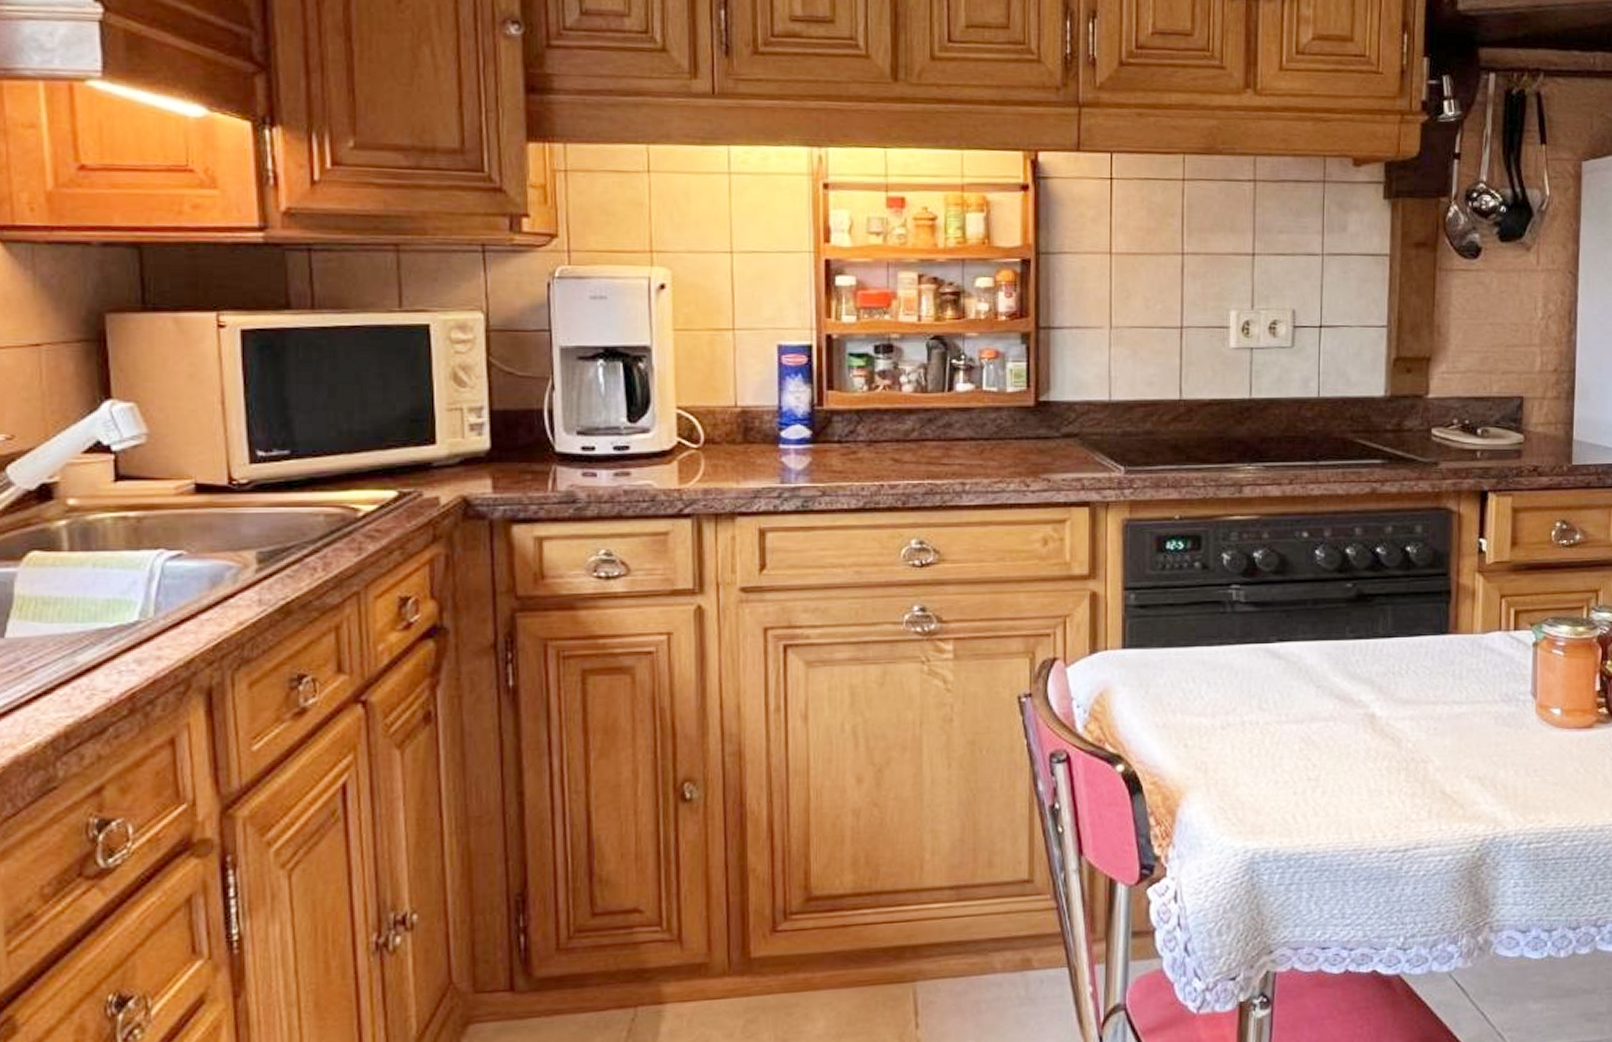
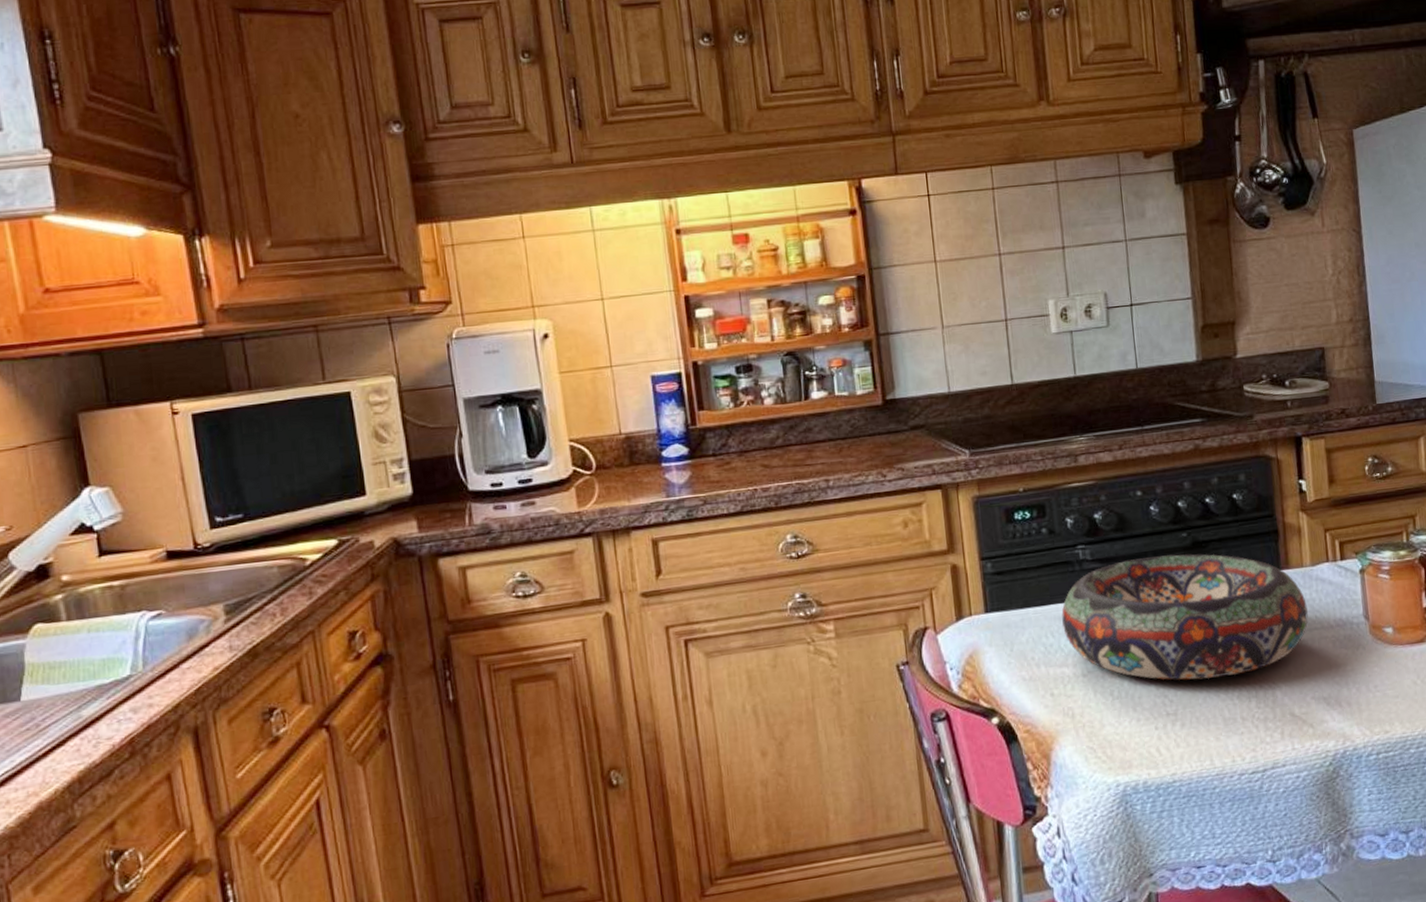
decorative bowl: none [1206,605,1472,746] -> present [1062,554,1308,680]

